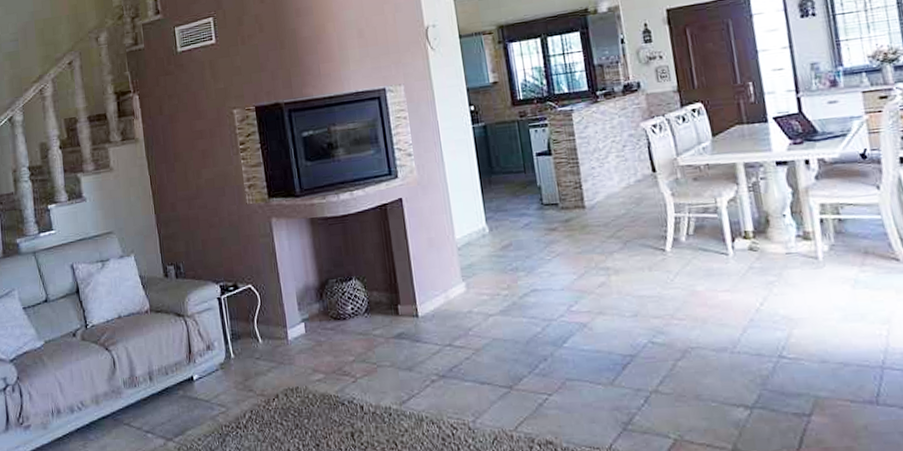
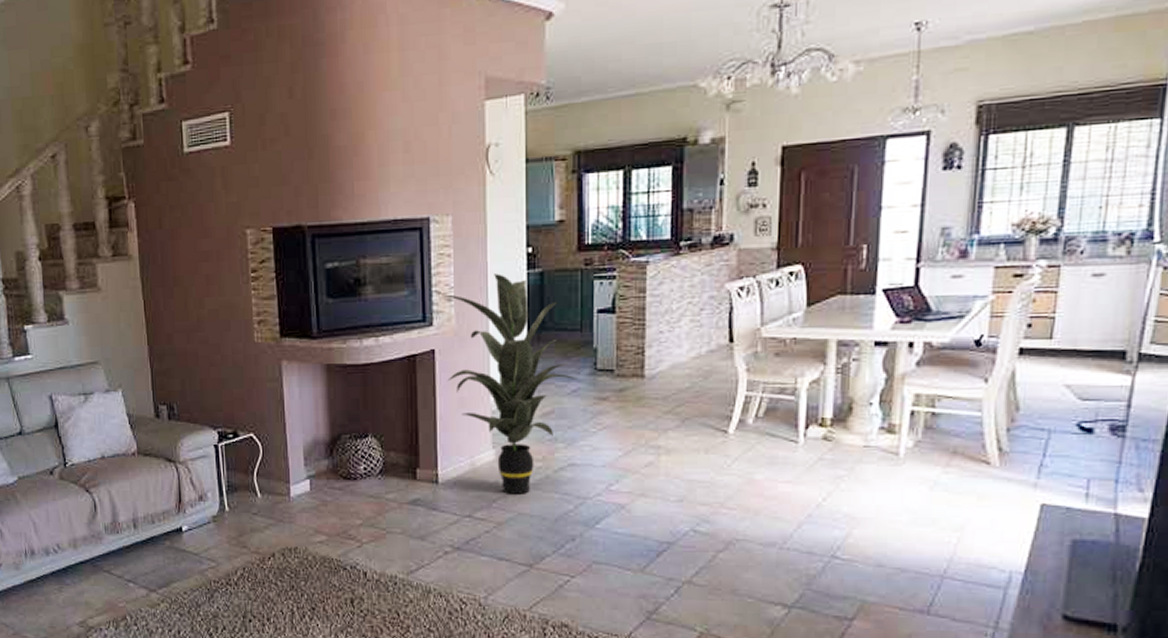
indoor plant: none [400,129,528,322] -> present [438,273,577,494]

